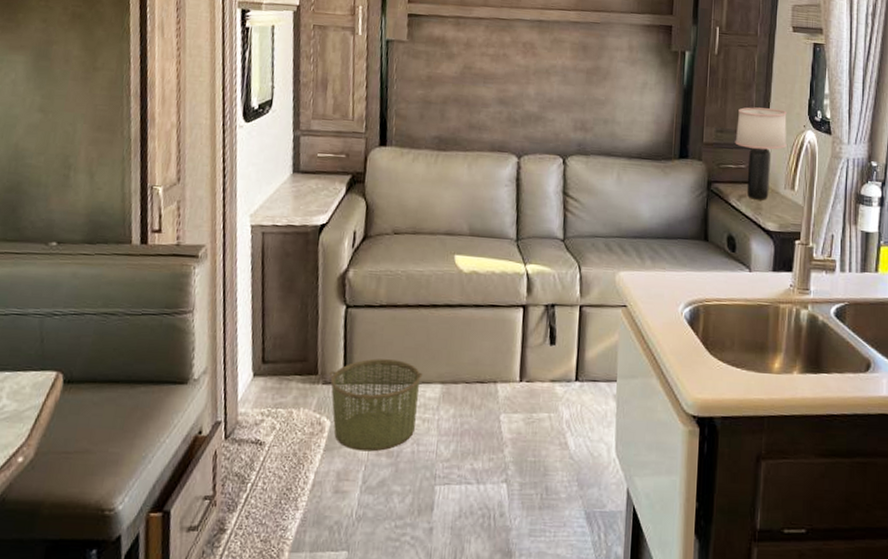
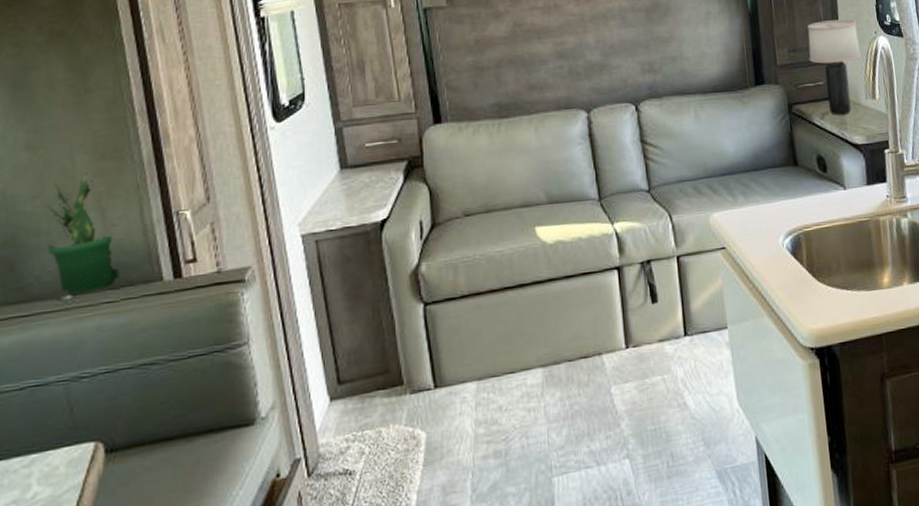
planter: none [43,139,98,244] -> present [44,172,119,296]
basket: present [329,358,423,452] -> none [416,351,521,458]

